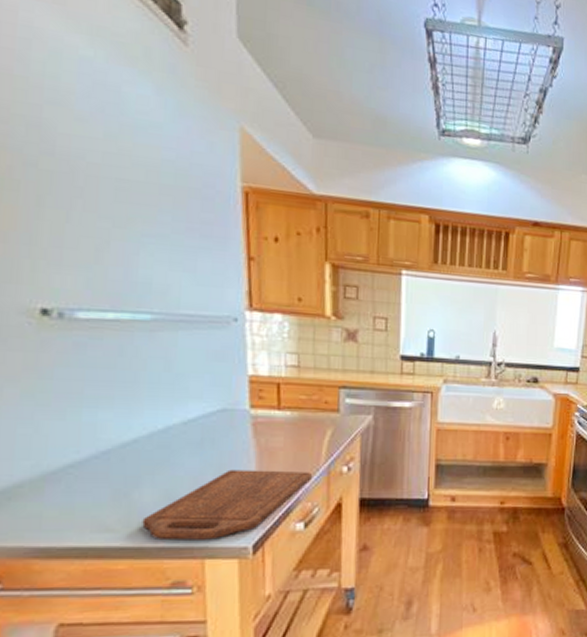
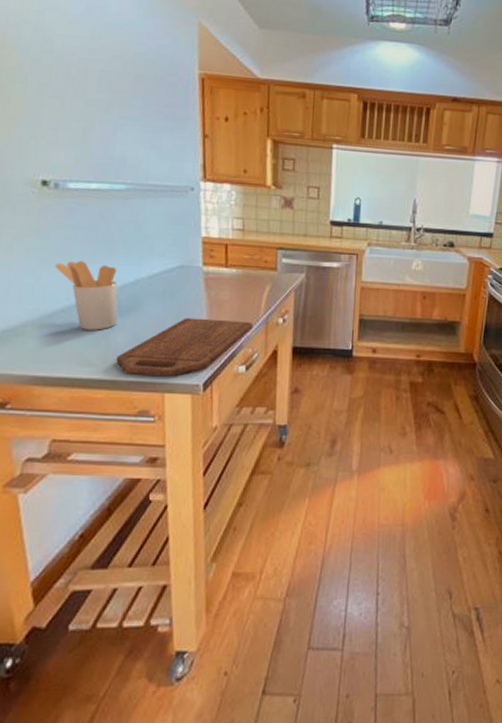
utensil holder: none [60,405,143,488] -> present [55,260,118,330]

